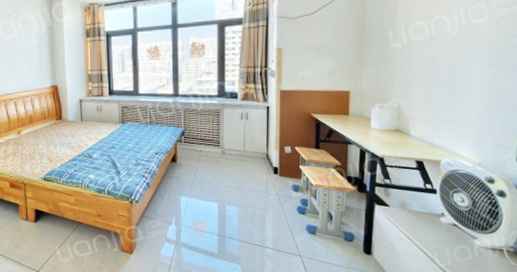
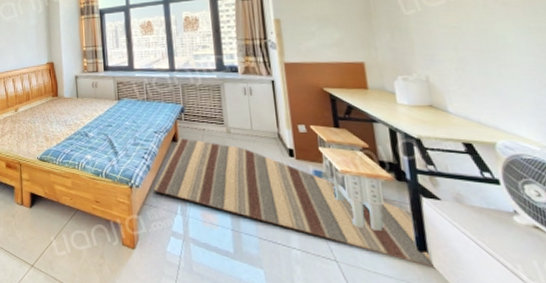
rug: none [151,158,375,258] -> present [152,137,435,269]

